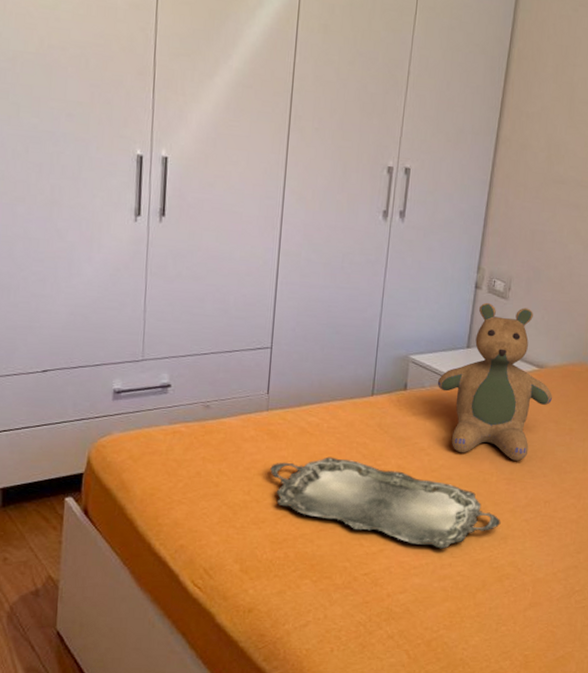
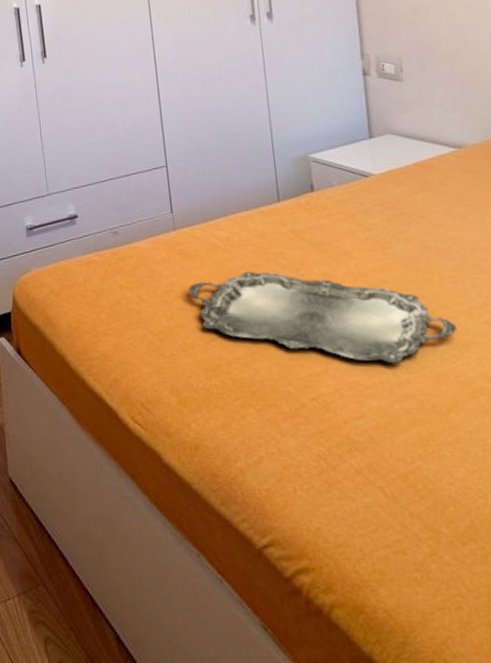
teddy bear: present [437,302,552,461] -> none [345,86,482,255]

